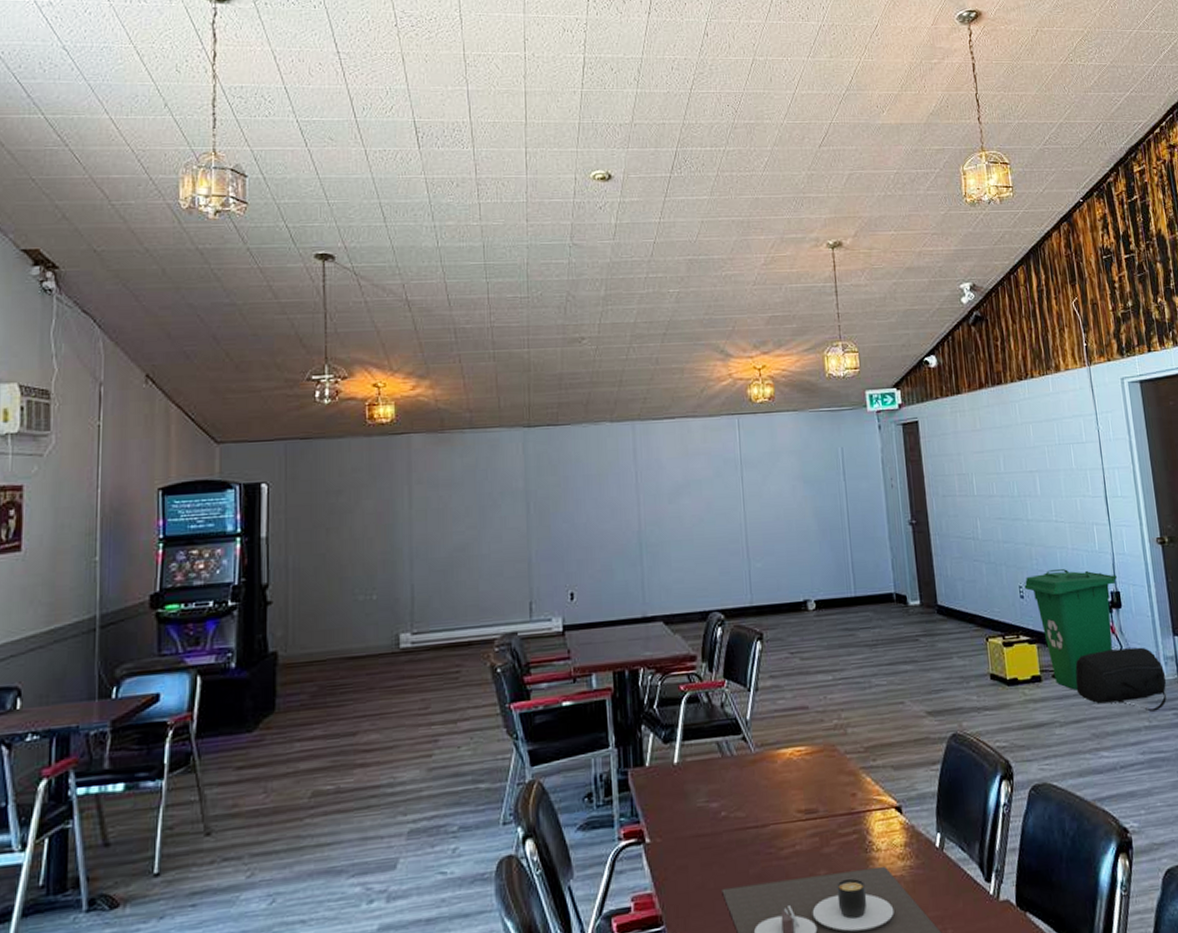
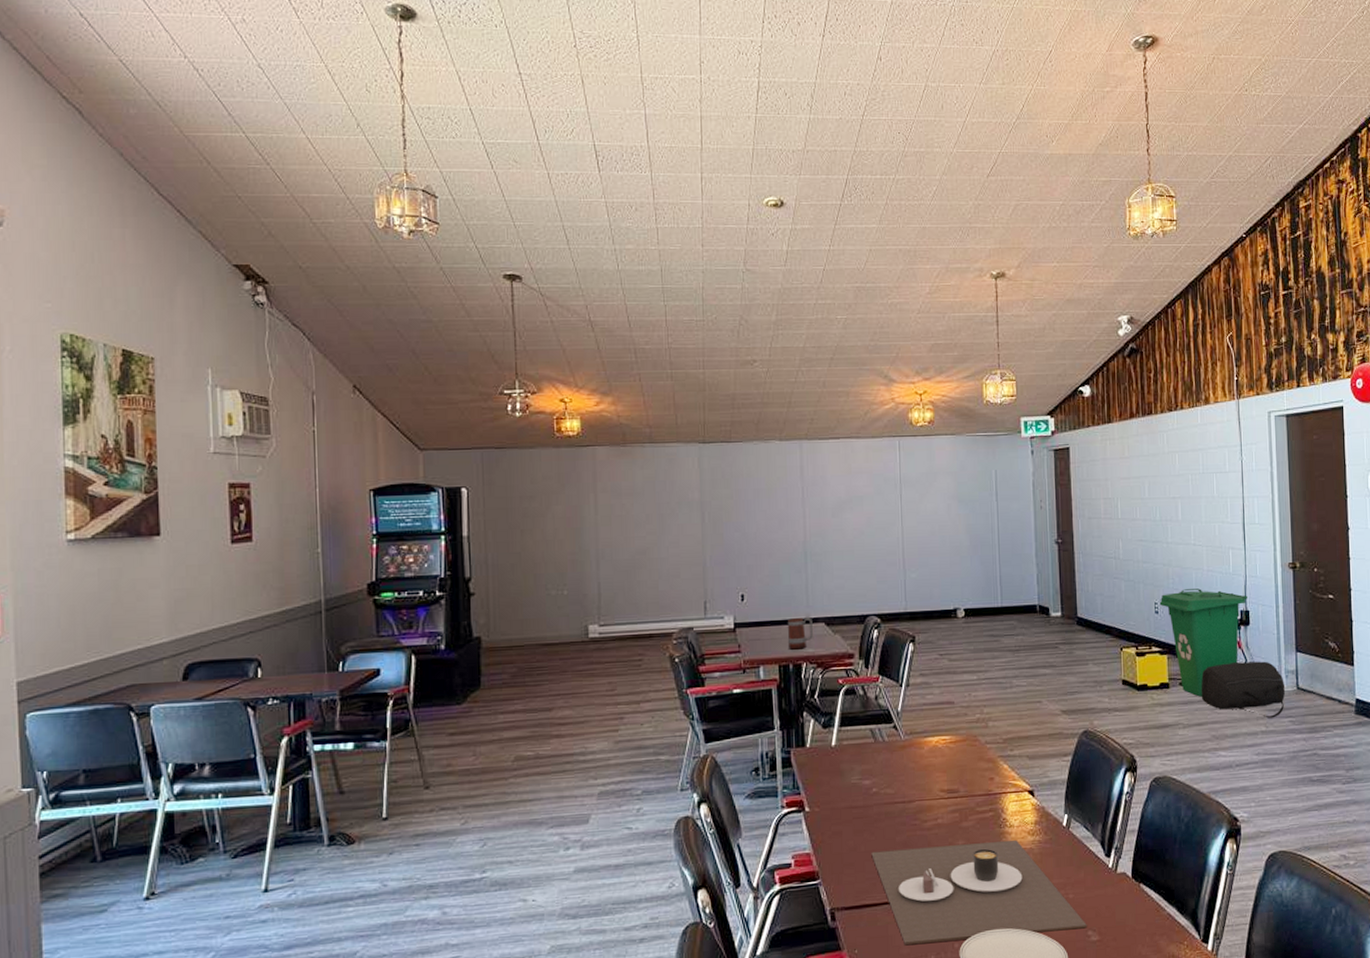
beer mug: none [621,616,650,654] -> present [787,618,813,650]

